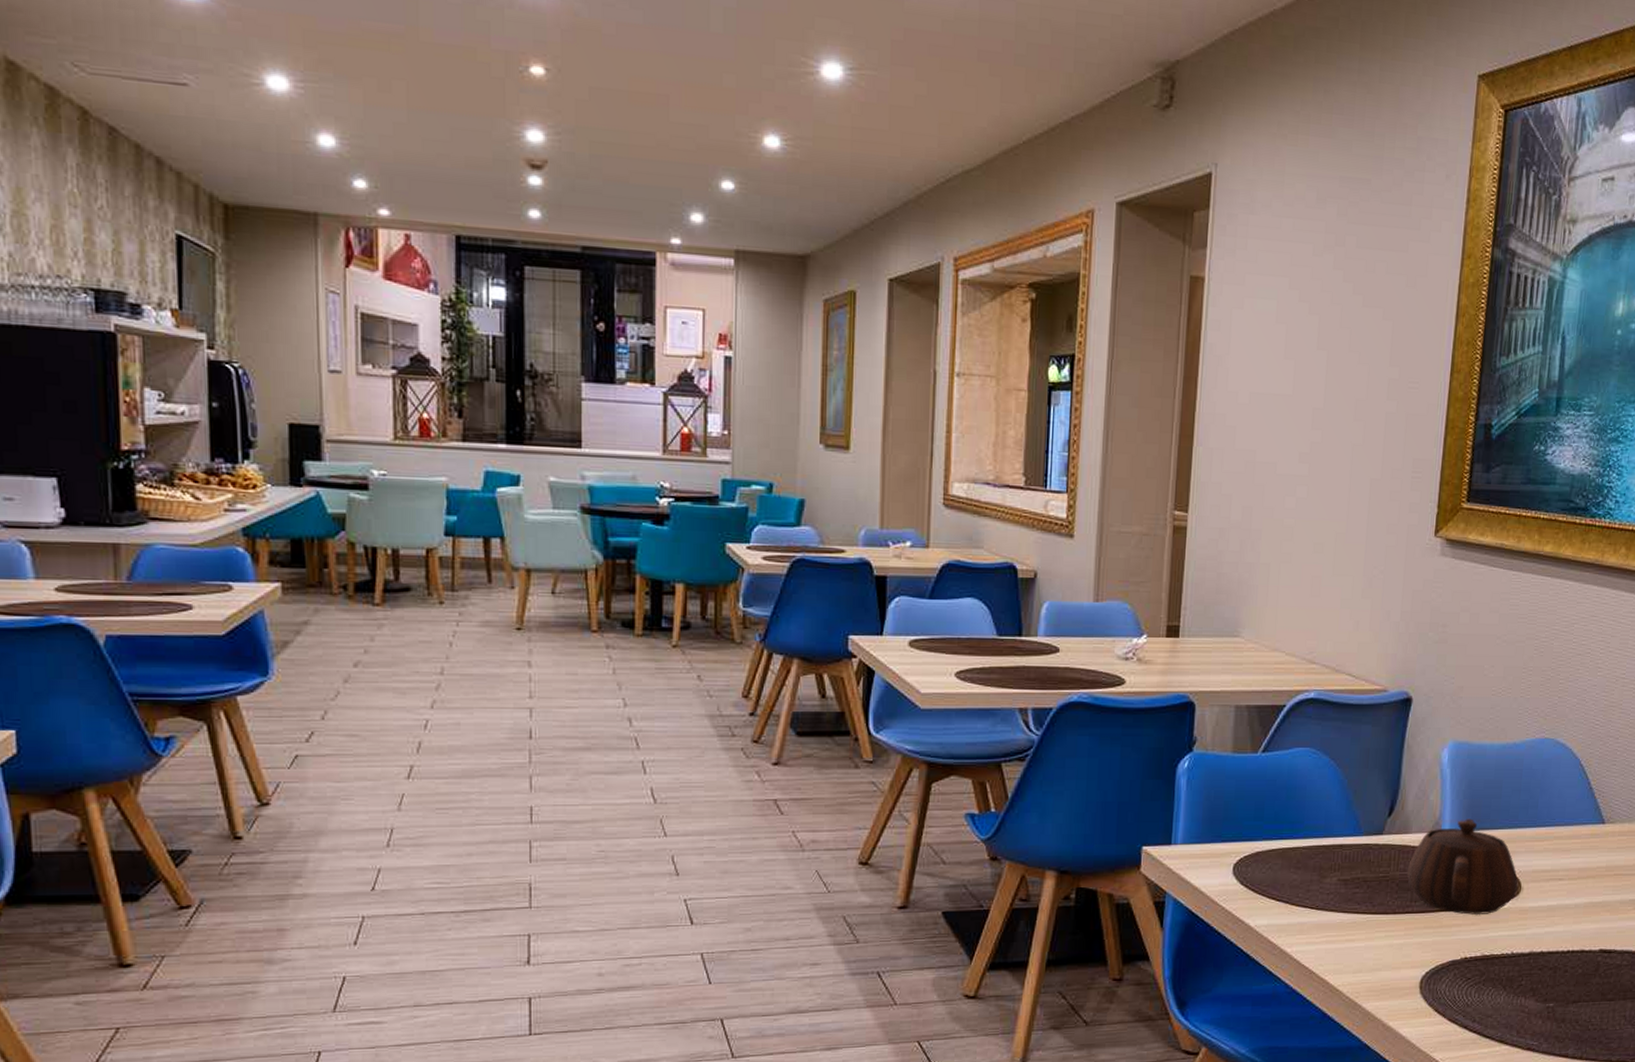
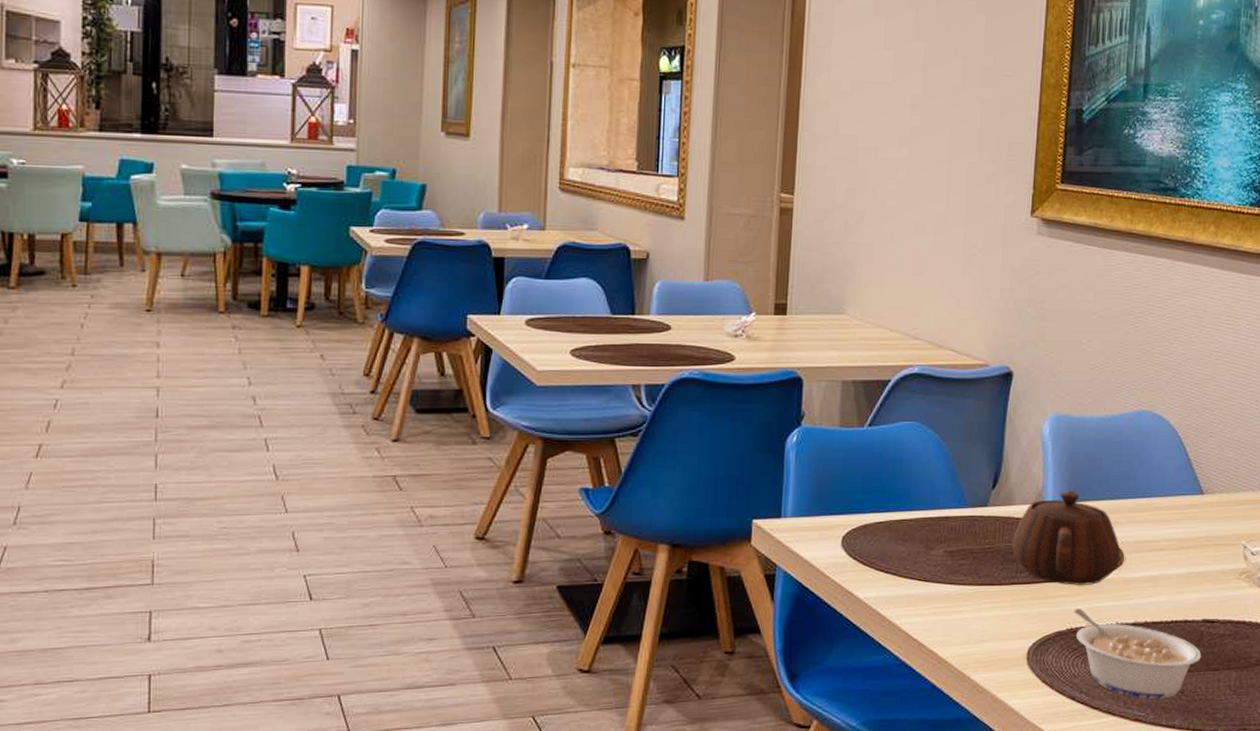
legume: none [1468,938,1598,1029] -> present [1074,608,1202,700]

